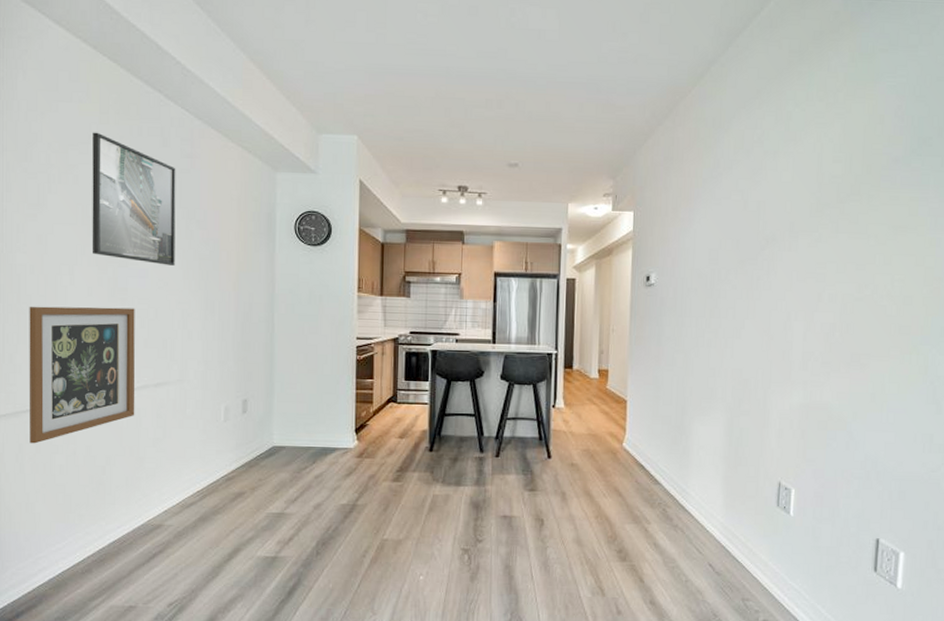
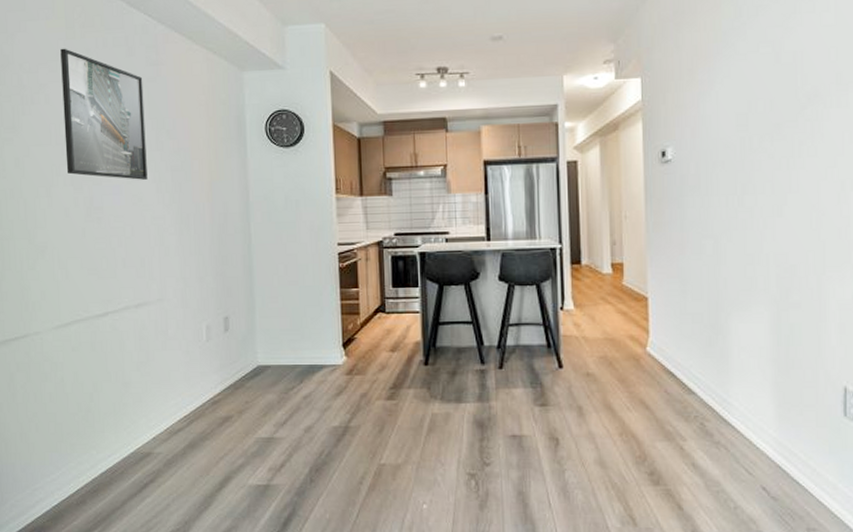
wall art: present [29,306,135,444] -> none [11,227,118,372]

